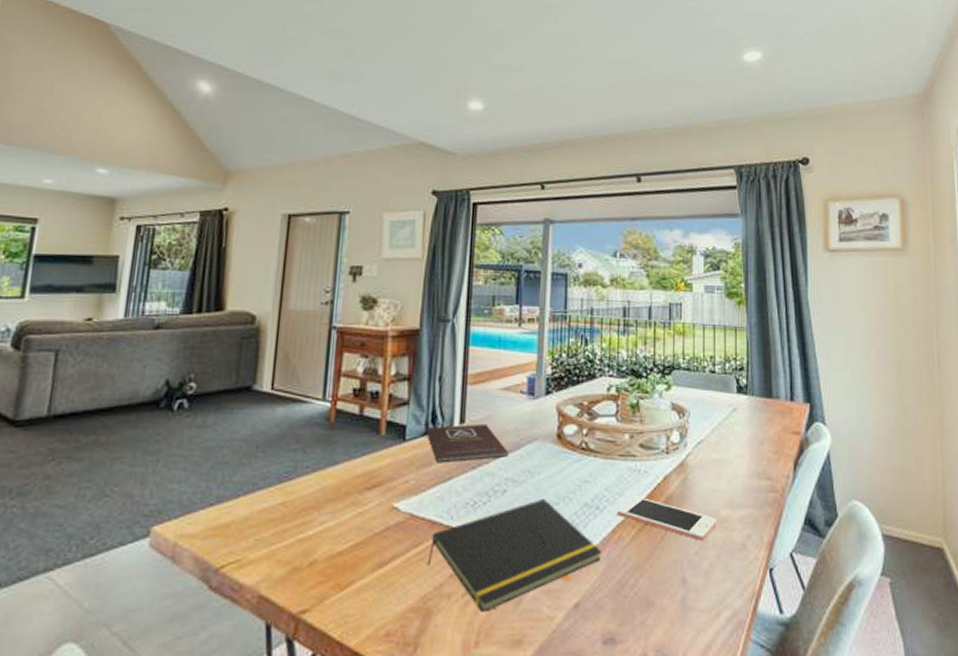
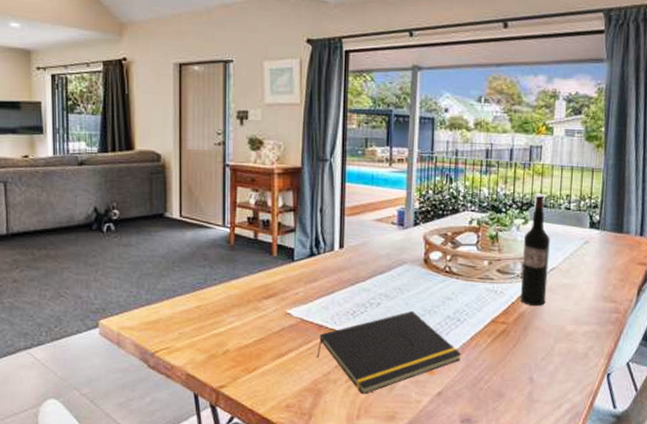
book: present [426,423,508,463] -> none [311,248,382,280]
cell phone: present [616,496,716,540] -> none [475,312,563,349]
wine bottle: none [666,355,696,488] -> present [520,193,550,307]

